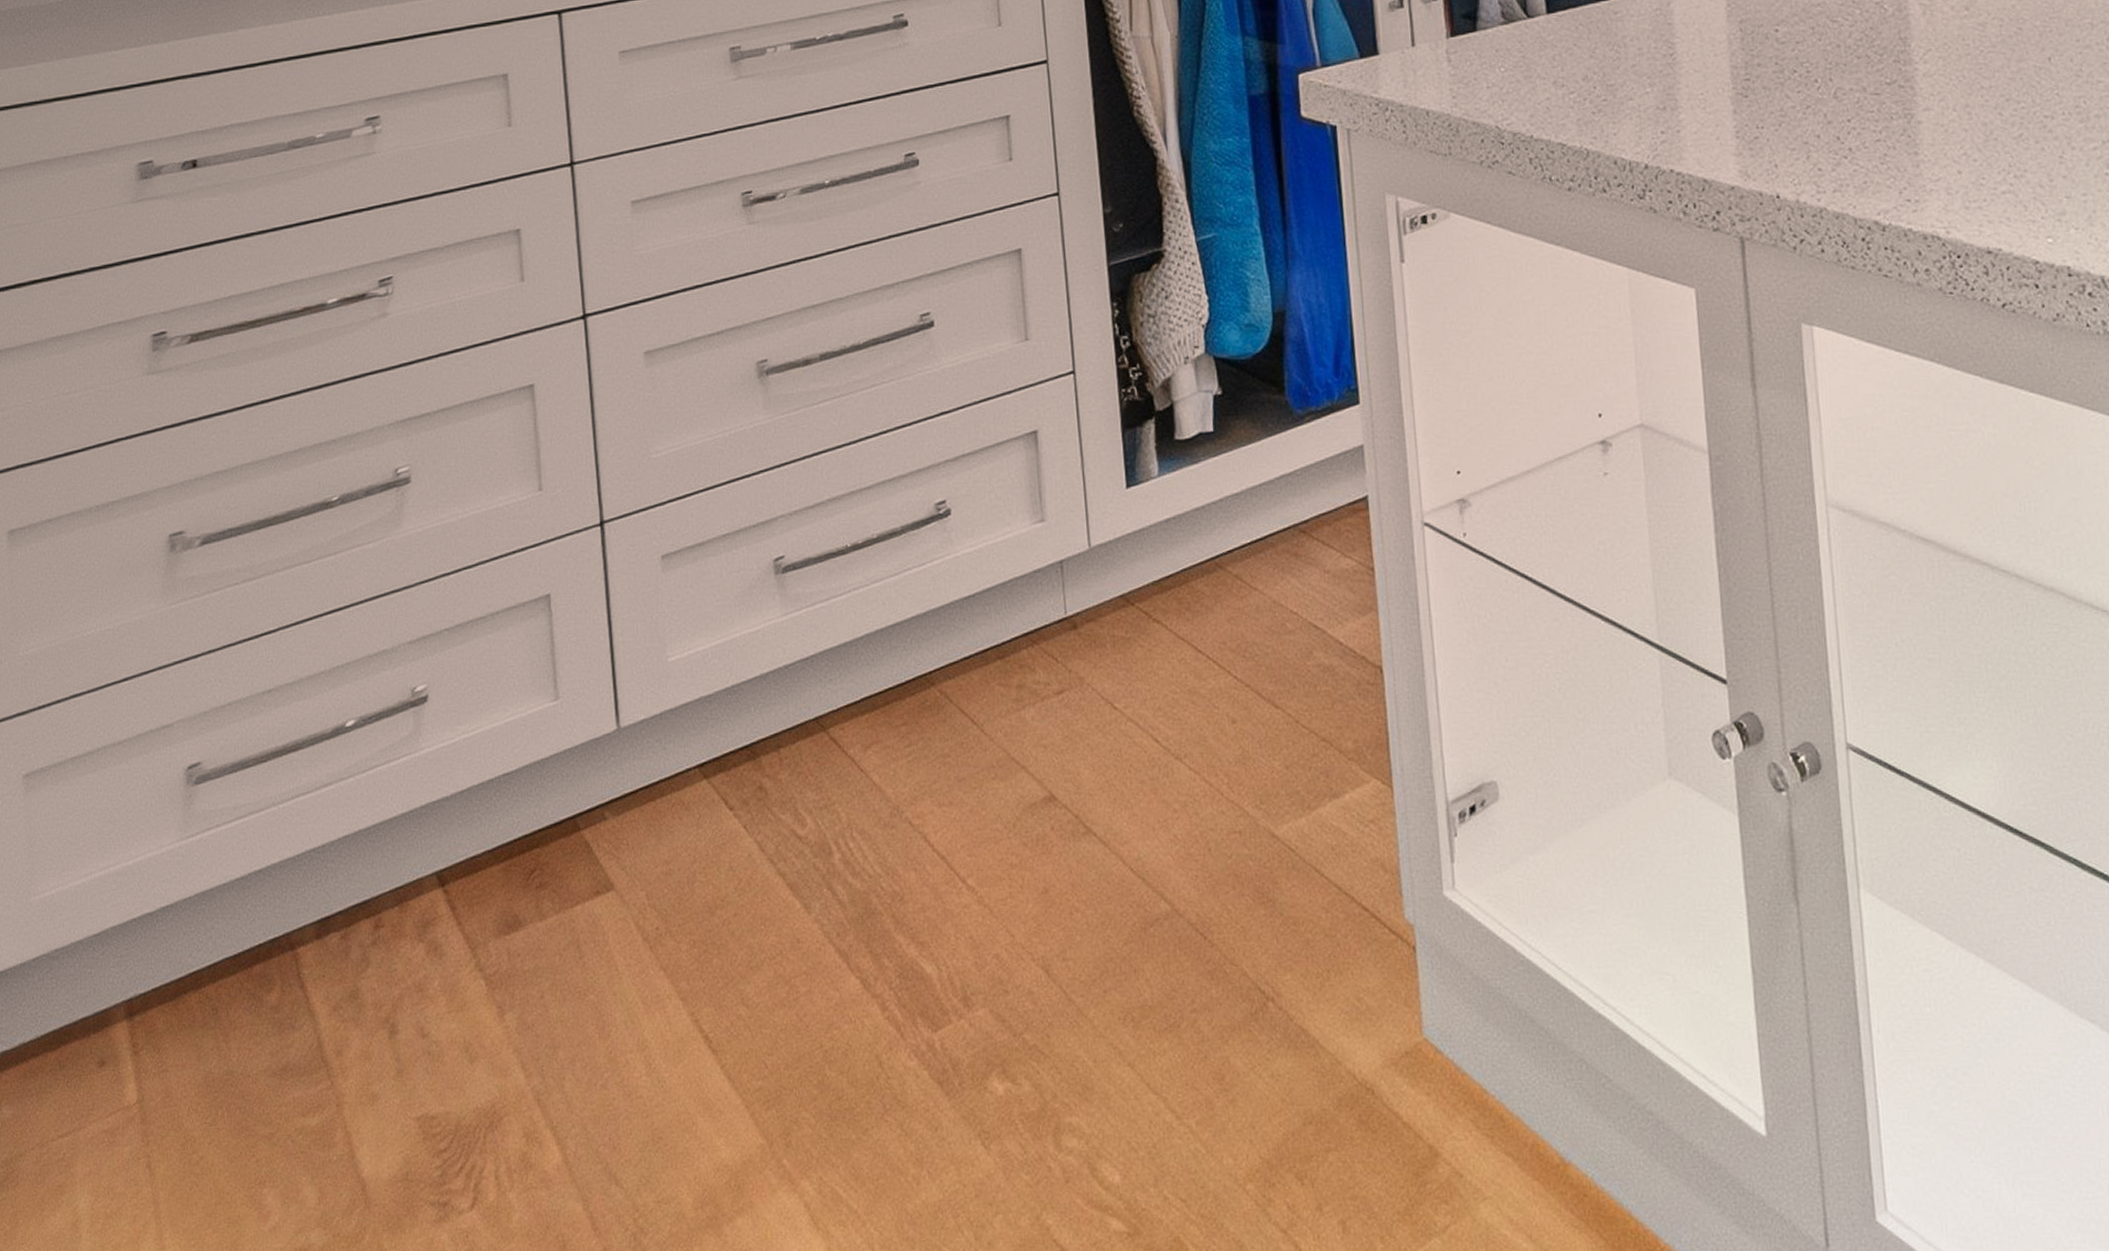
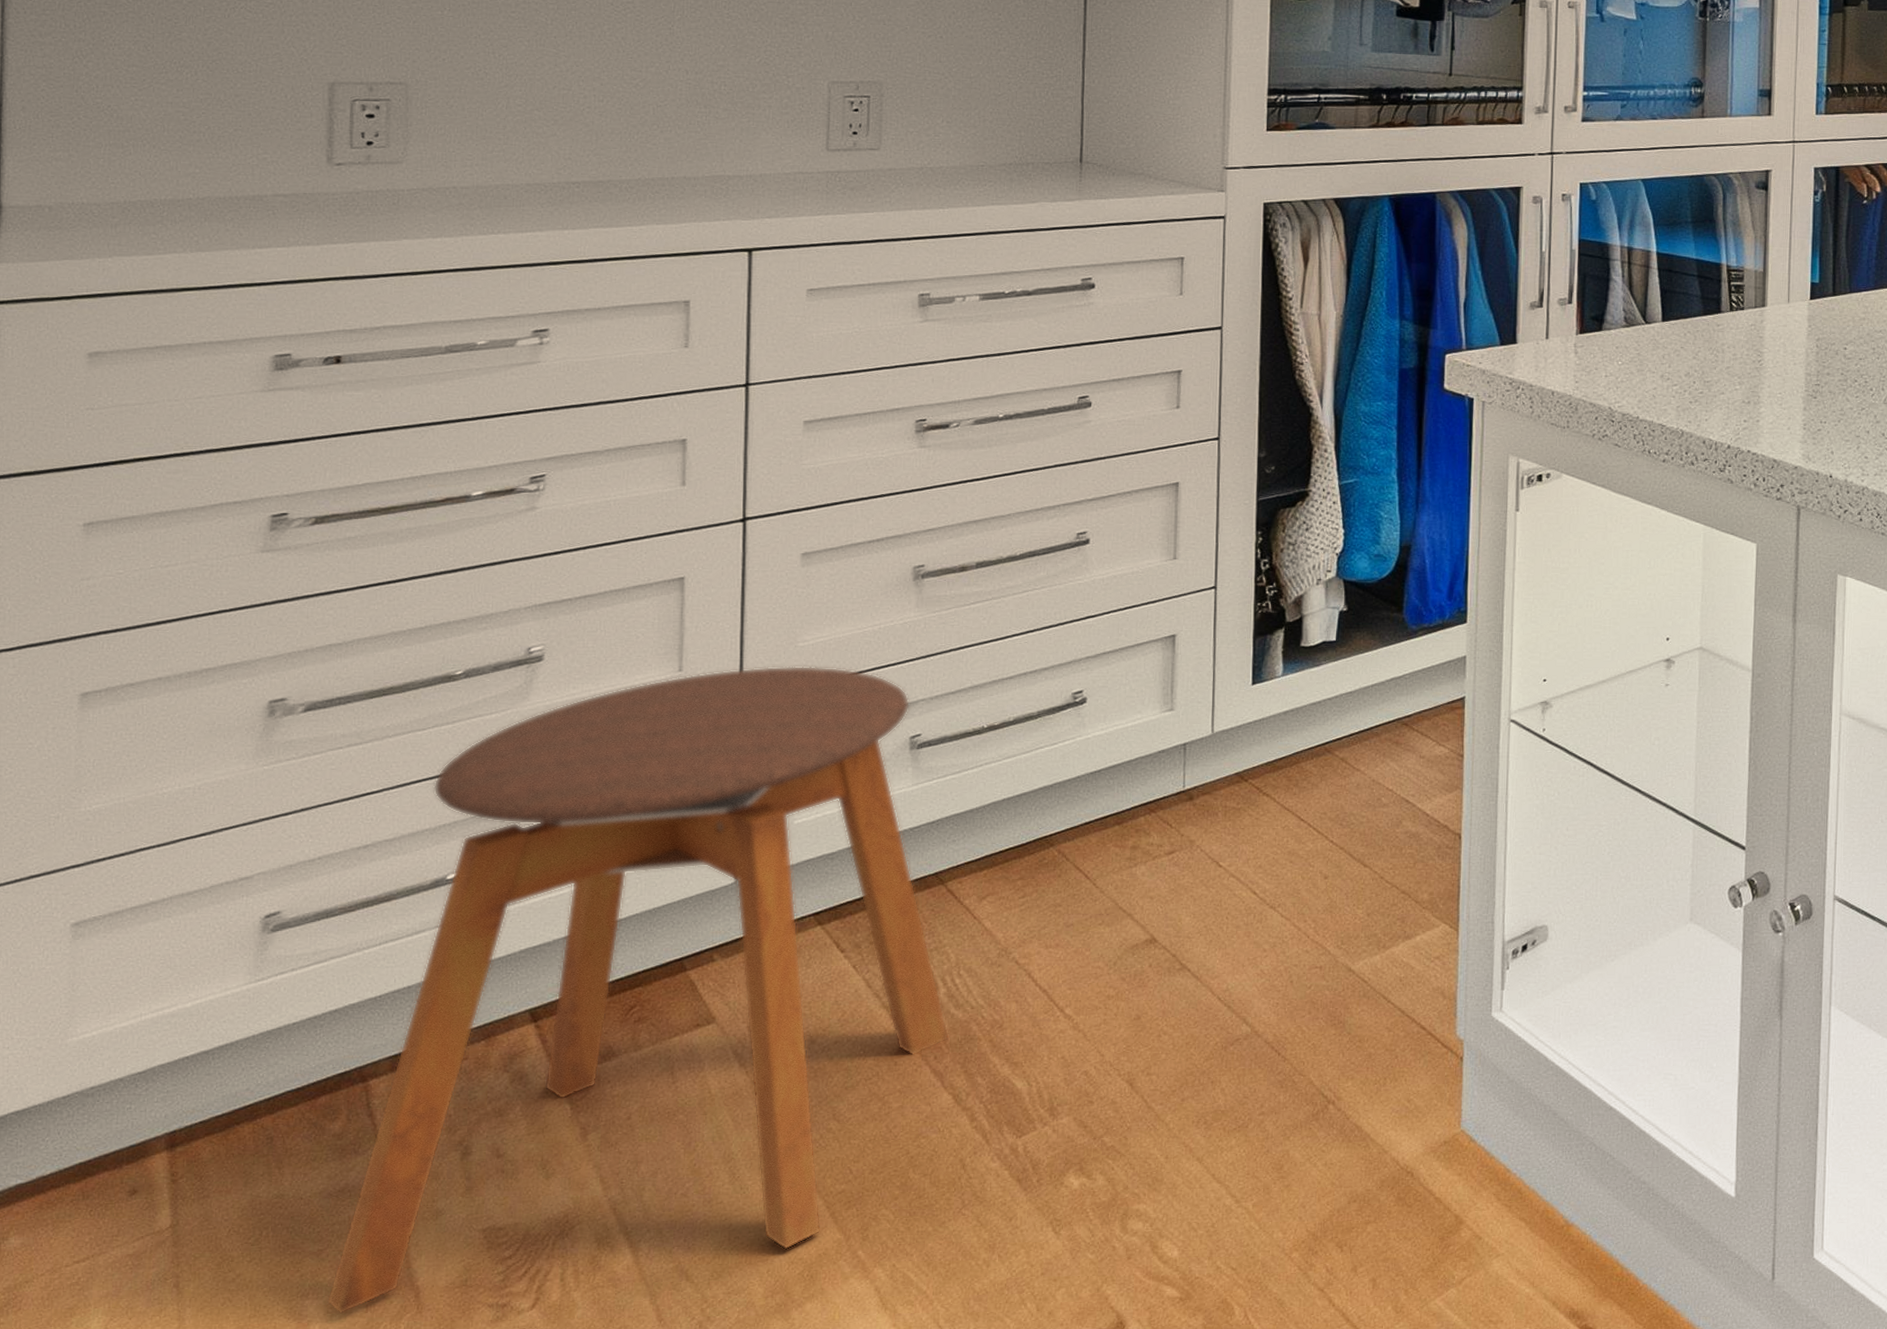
stool: none [282,480,851,1206] -> present [326,665,950,1315]

